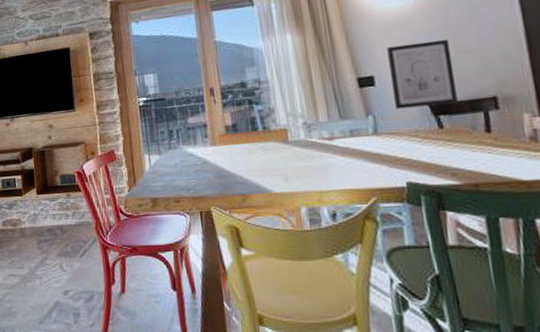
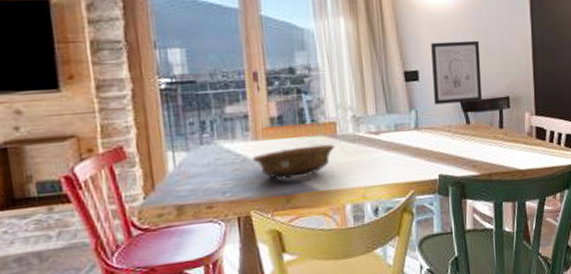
decorative bowl: none [210,149,287,181] -> present [251,143,335,180]

